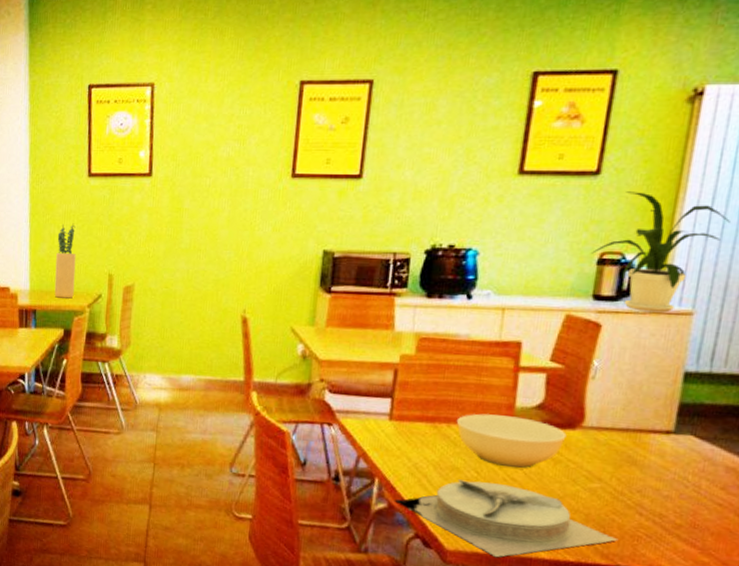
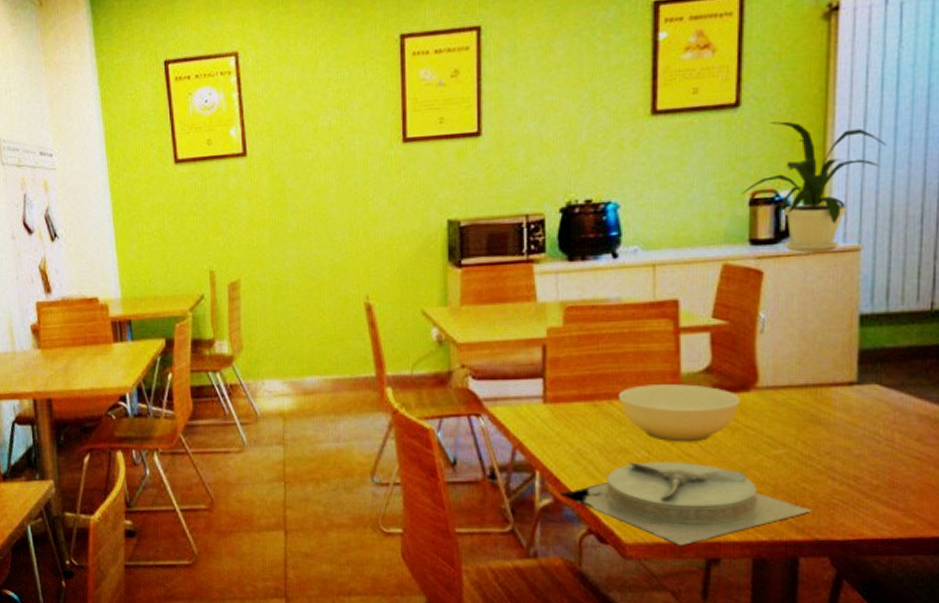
vase: present [54,223,76,299] -> none [147,217,173,304]

